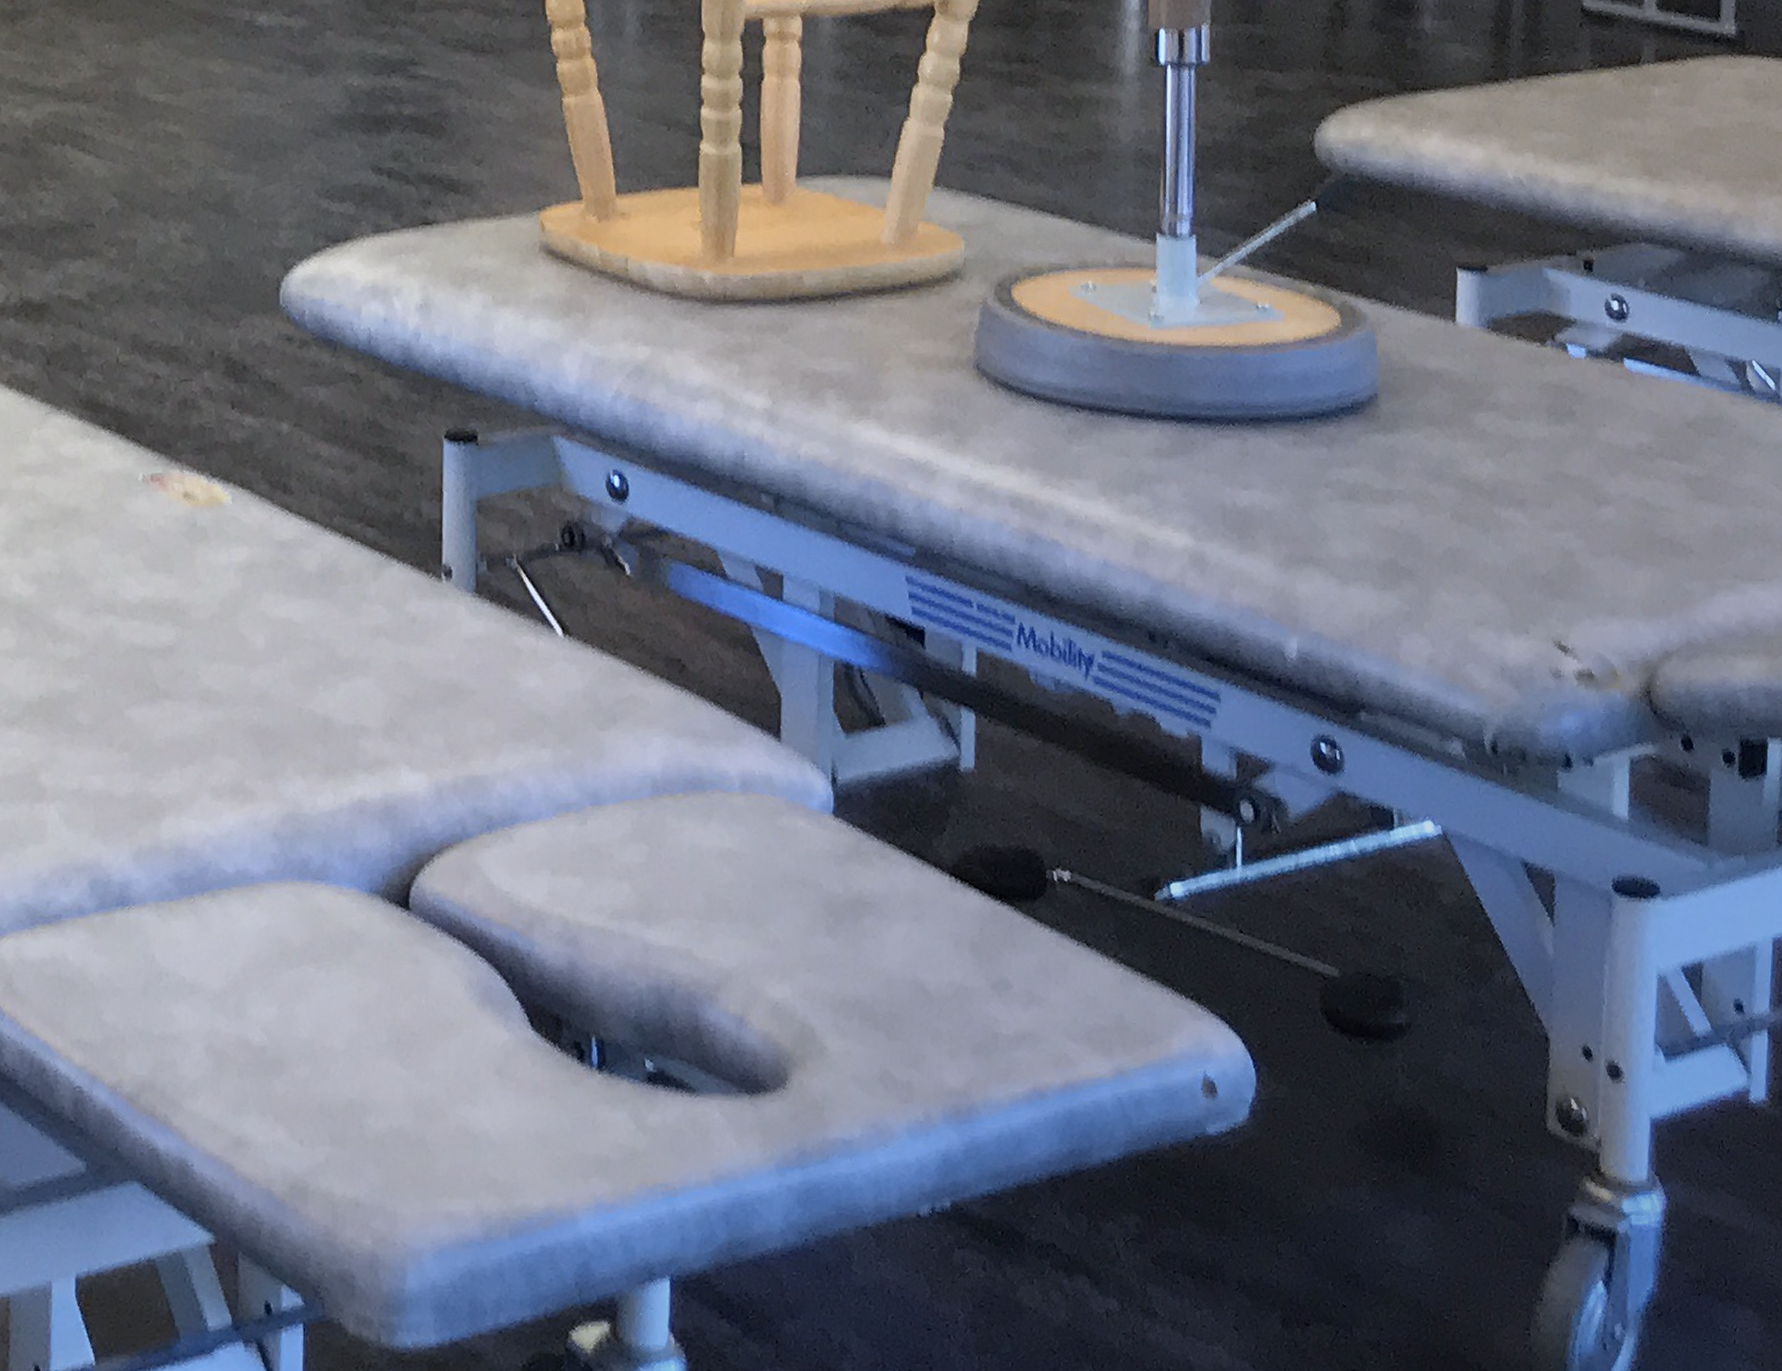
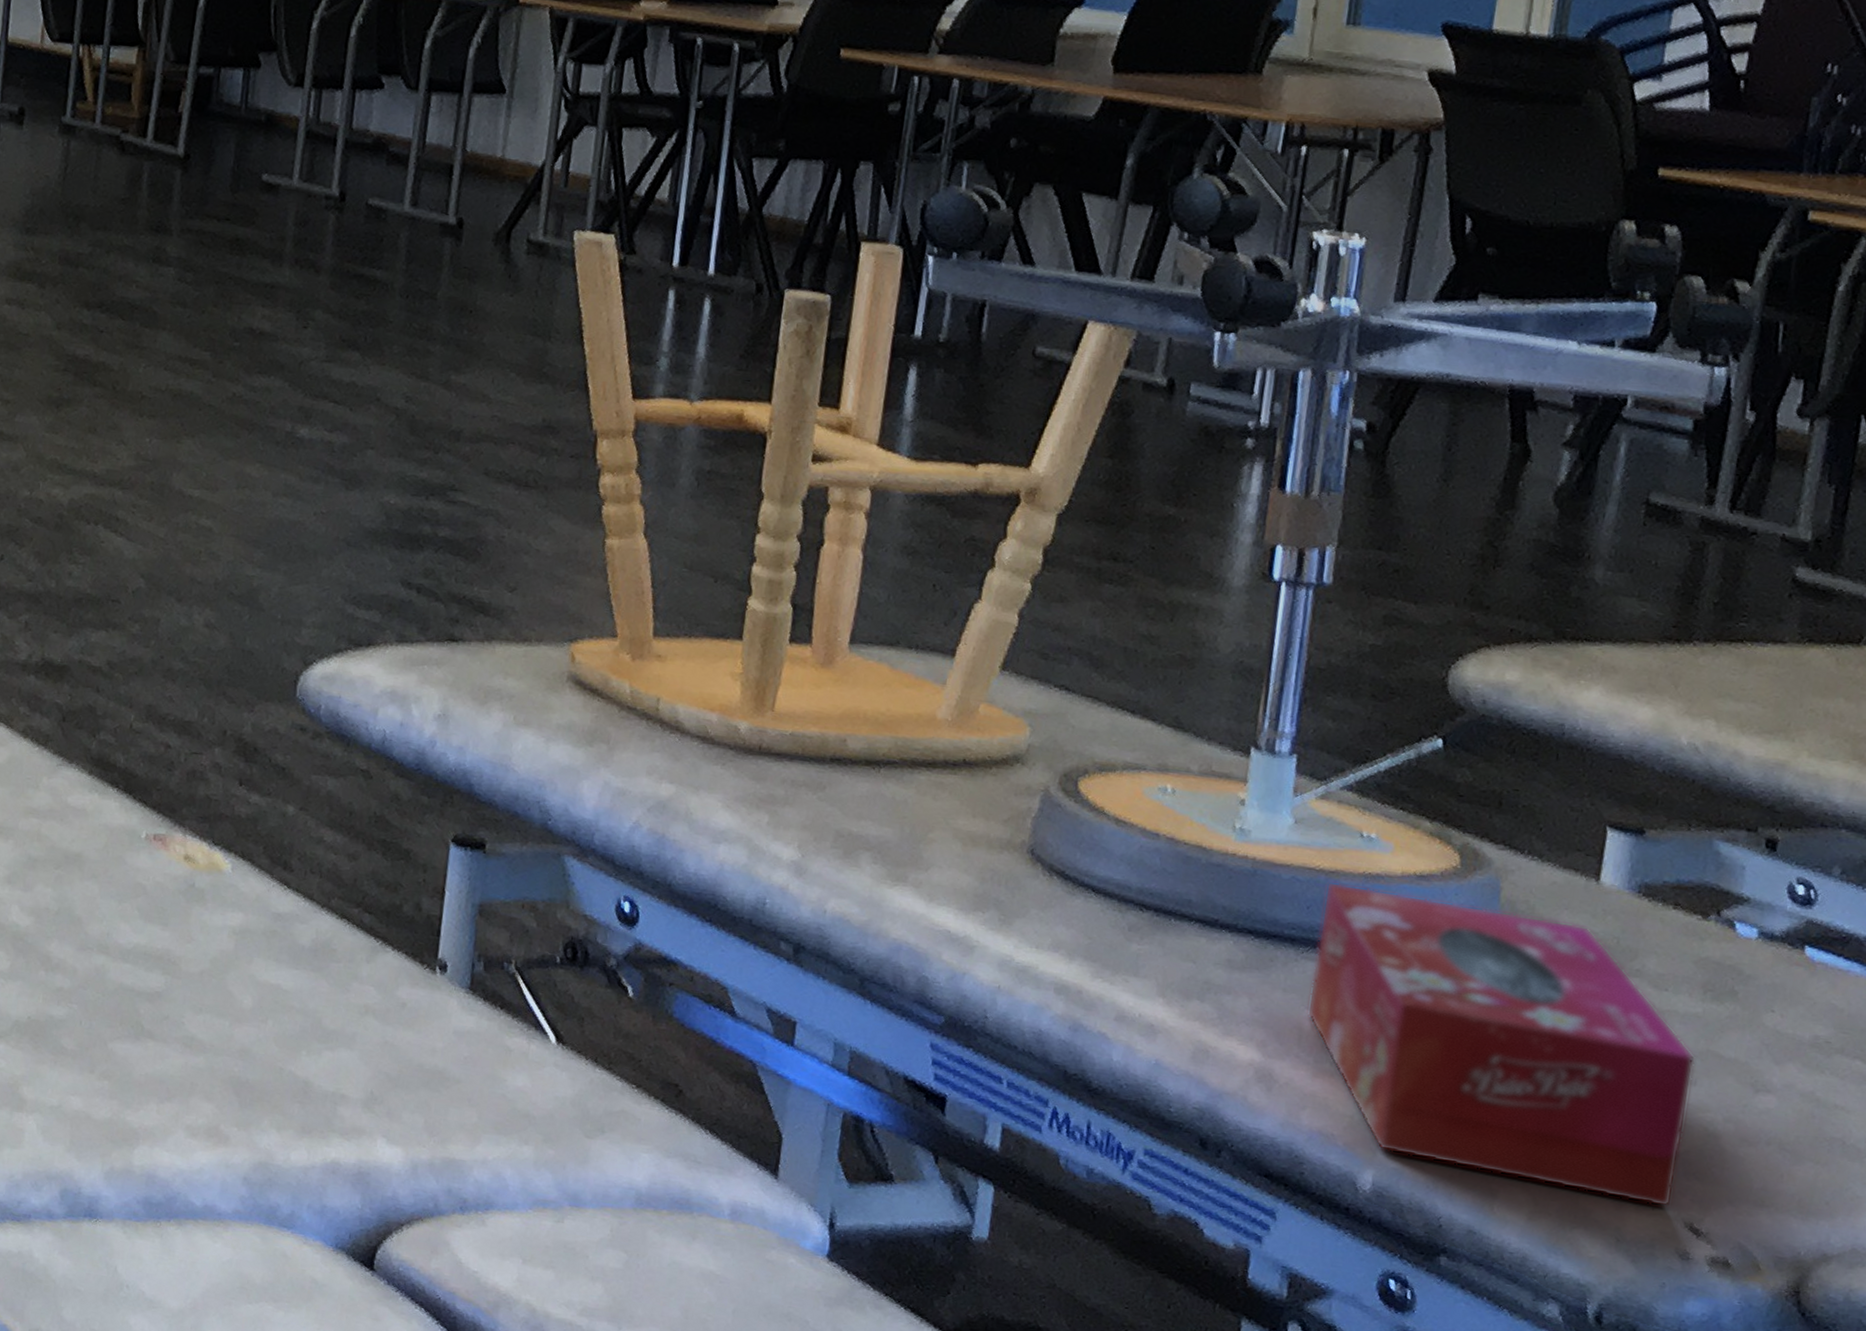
tissue box: none [1227,357,1548,630] -> present [1306,881,1695,1208]

